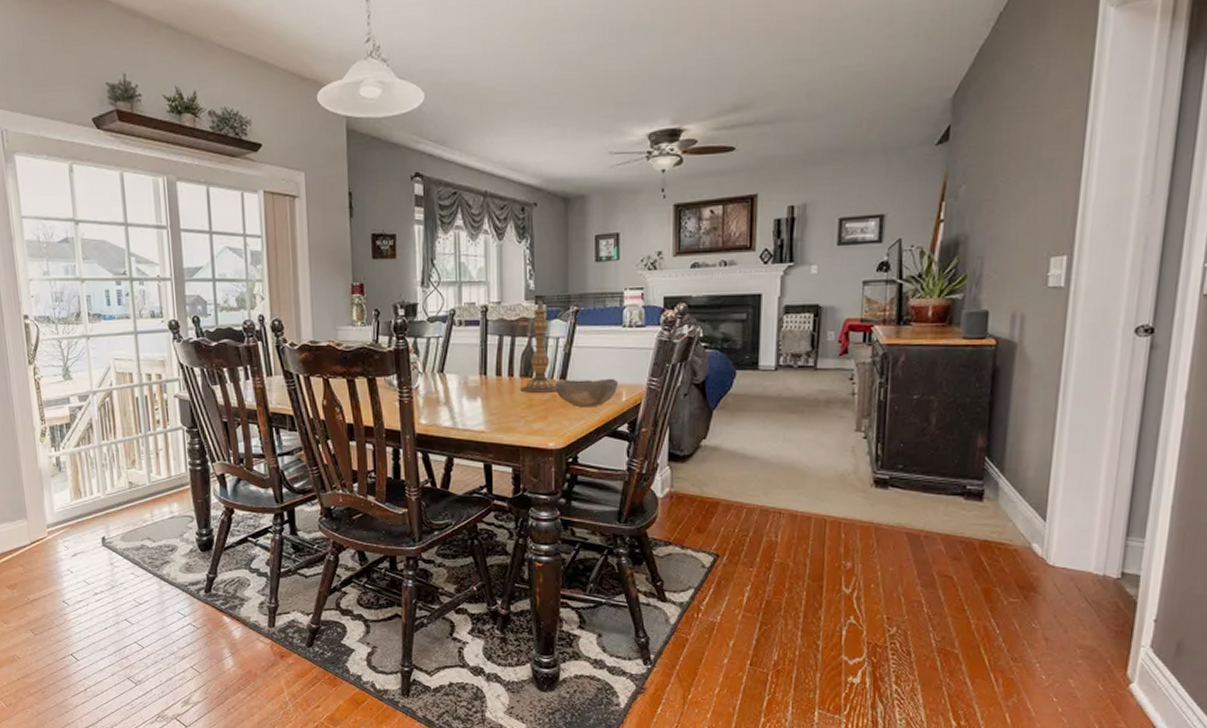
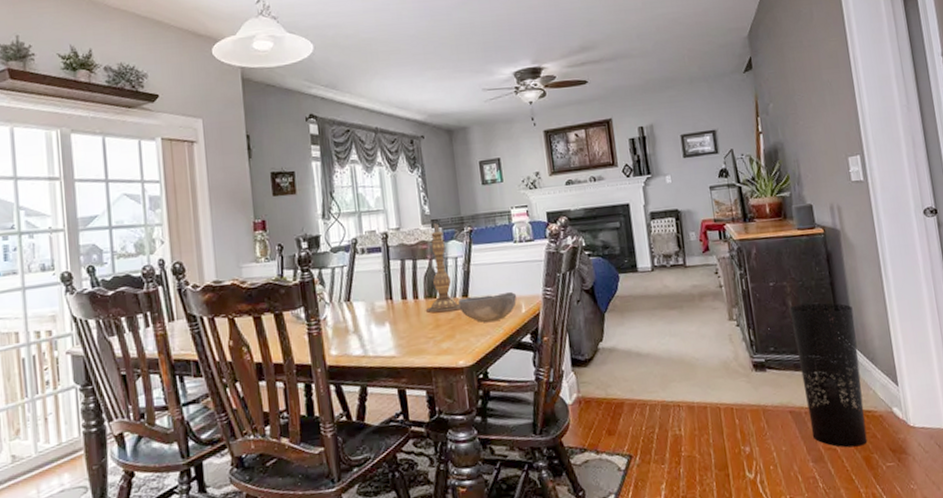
umbrella stand: none [927,422,1011,578] -> present [789,303,868,448]

